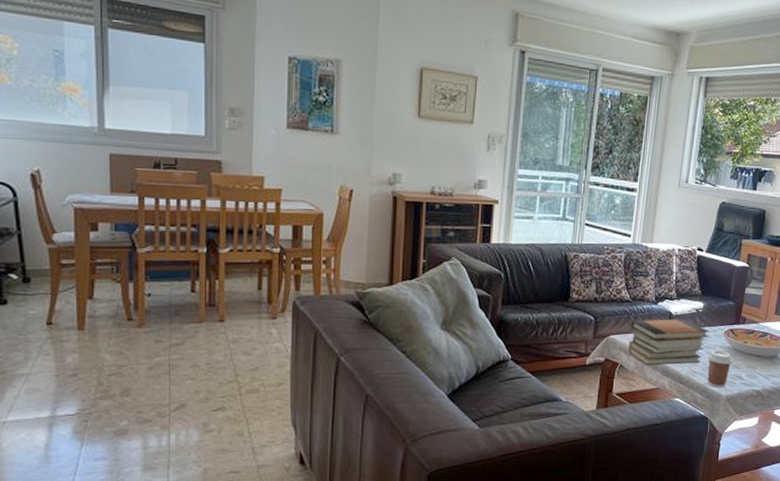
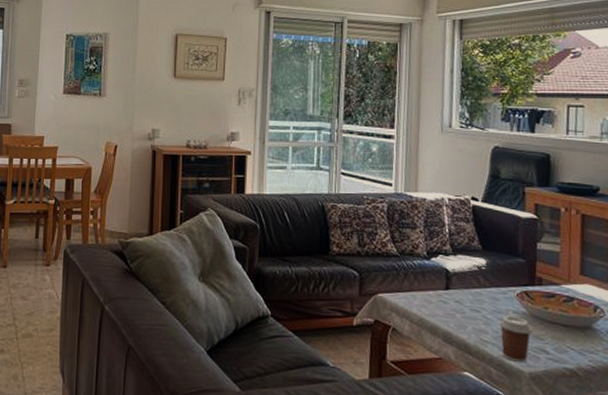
book stack: present [628,319,709,366] -> none [400,277,498,331]

